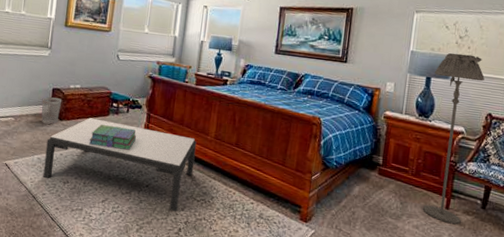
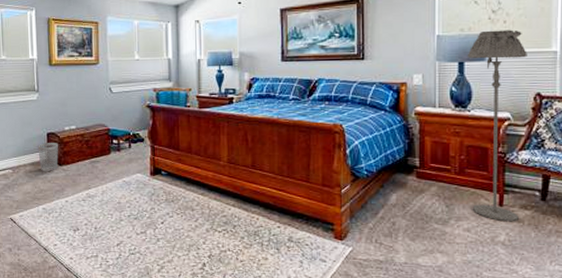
coffee table: present [43,118,197,212] -> none [49,159,210,246]
stack of books: present [88,124,136,150] -> none [93,164,143,187]

